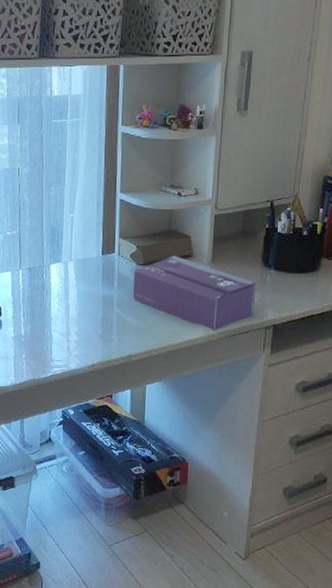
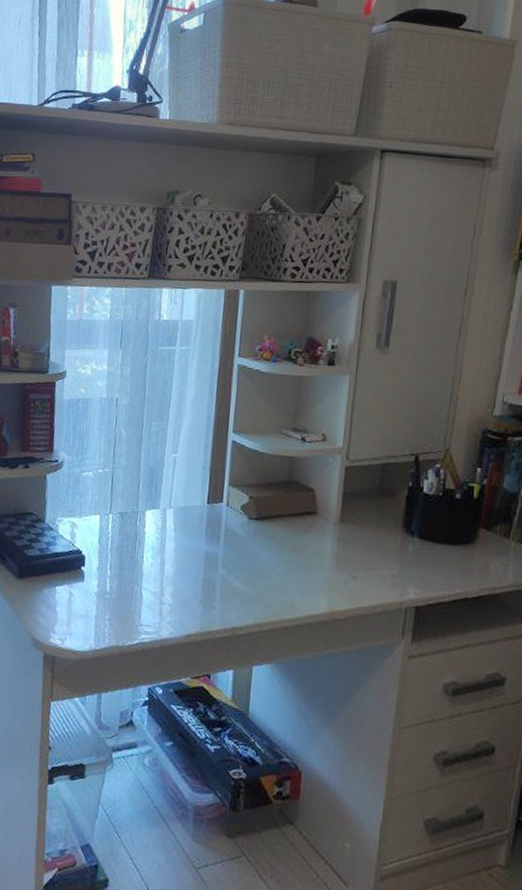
tissue box: present [132,255,257,332] -> none [242,511,395,608]

